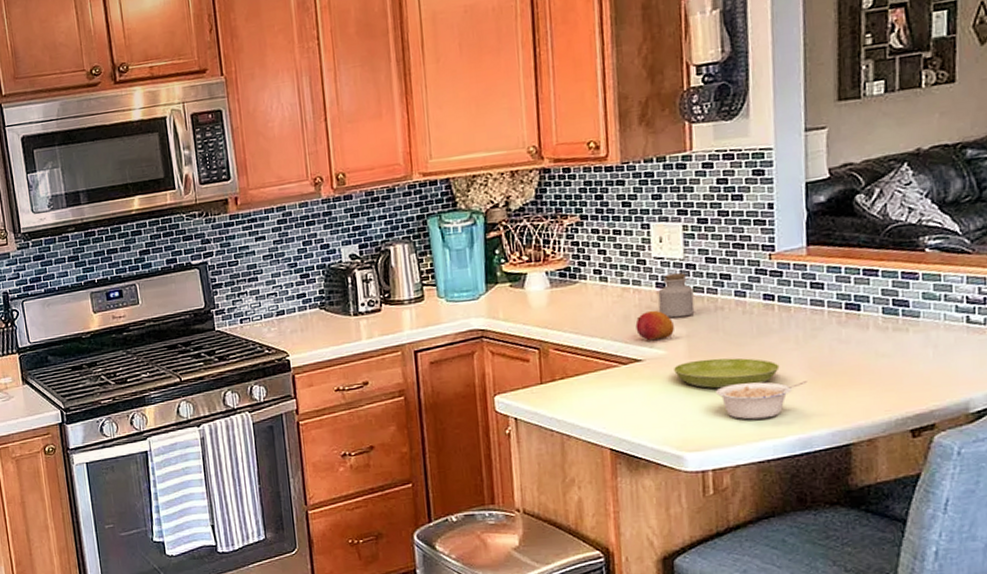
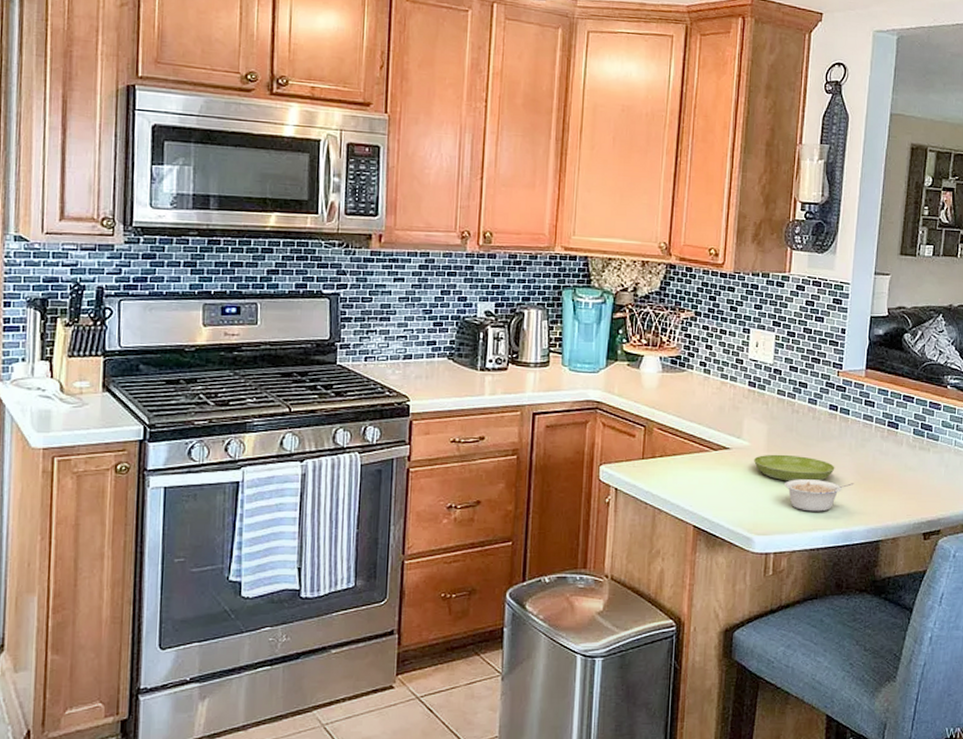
fruit: present [635,310,674,341] -> none [728,405,758,432]
jar: present [658,273,695,318] -> none [749,376,777,415]

